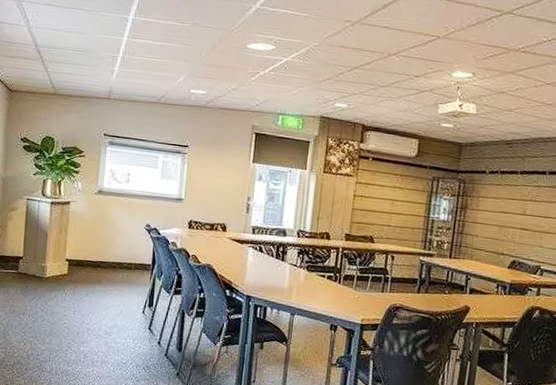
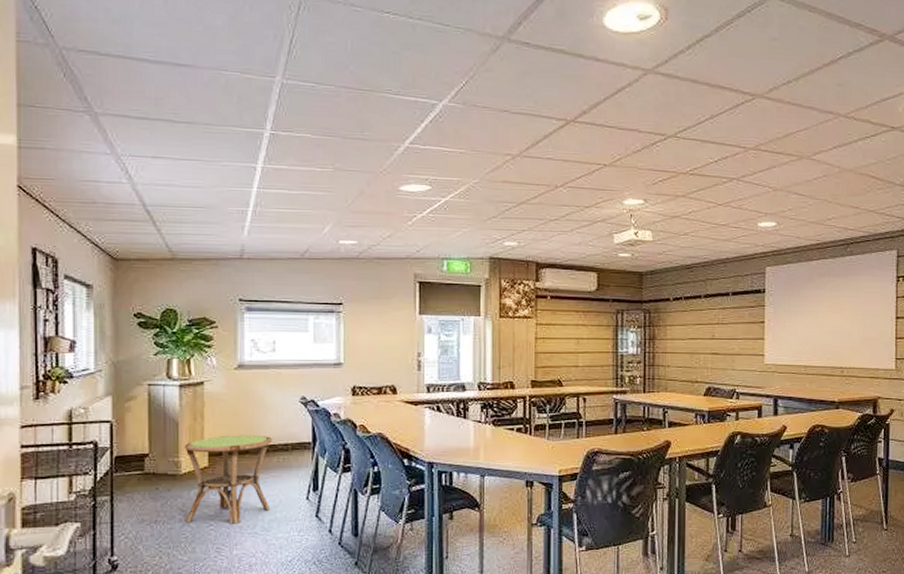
side table: none [45,249,120,325] -> present [184,435,272,524]

